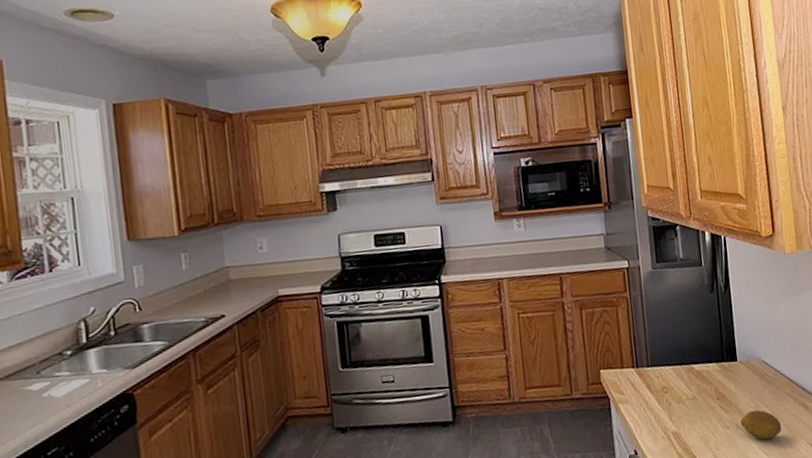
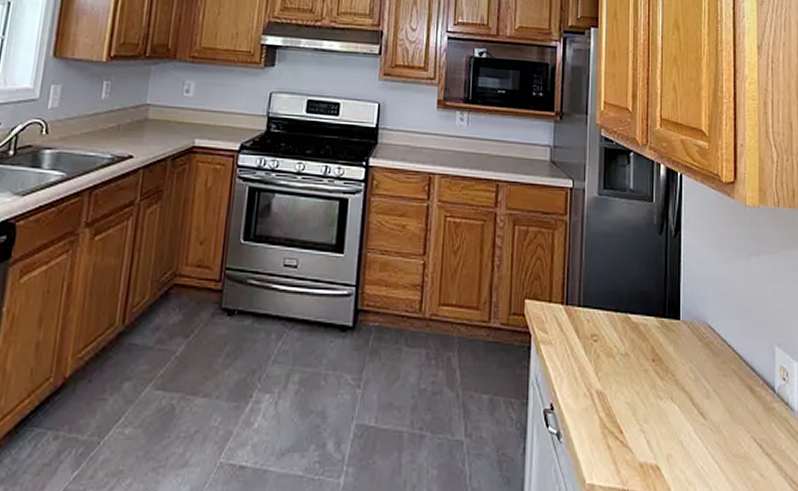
fruit: present [740,410,782,440] -> none [675,382,723,422]

